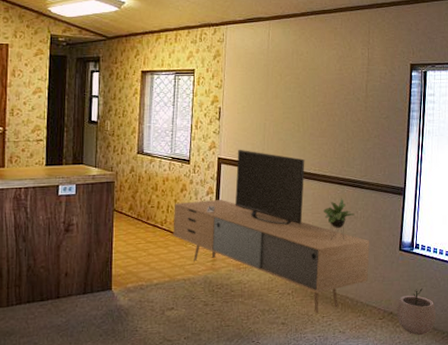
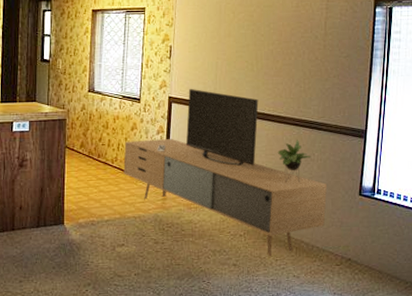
plant pot: present [396,288,436,335] -> none [355,236,398,283]

